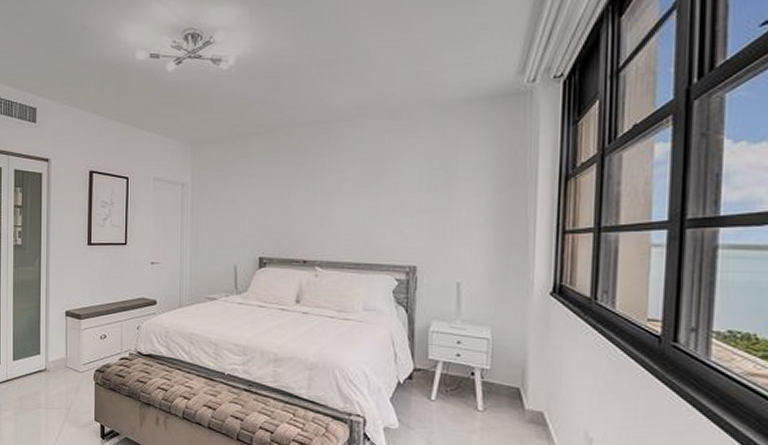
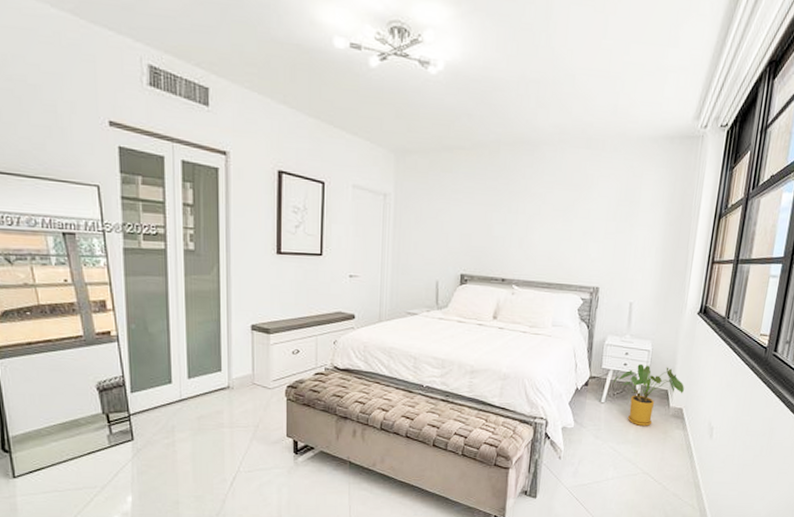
house plant: none [444,354,542,433] -> present [613,363,684,427]

